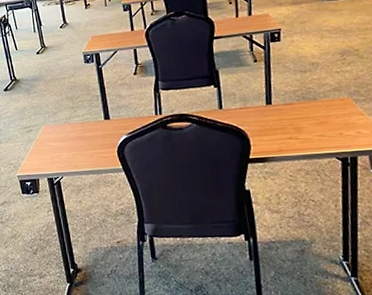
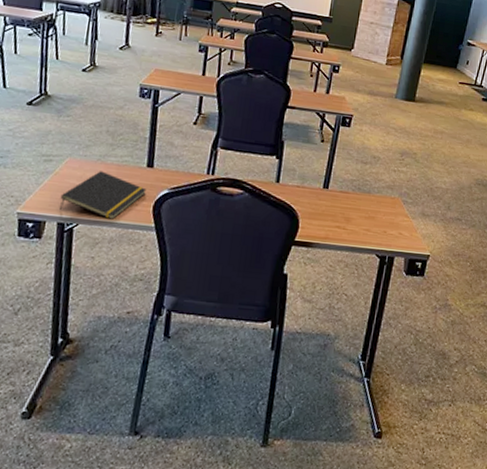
notepad: none [45,131,109,169] -> present [60,171,147,220]

